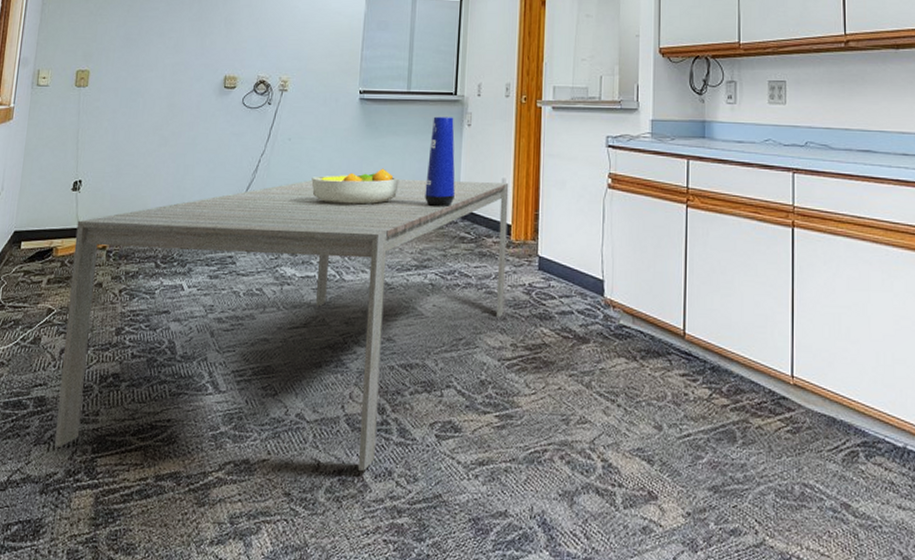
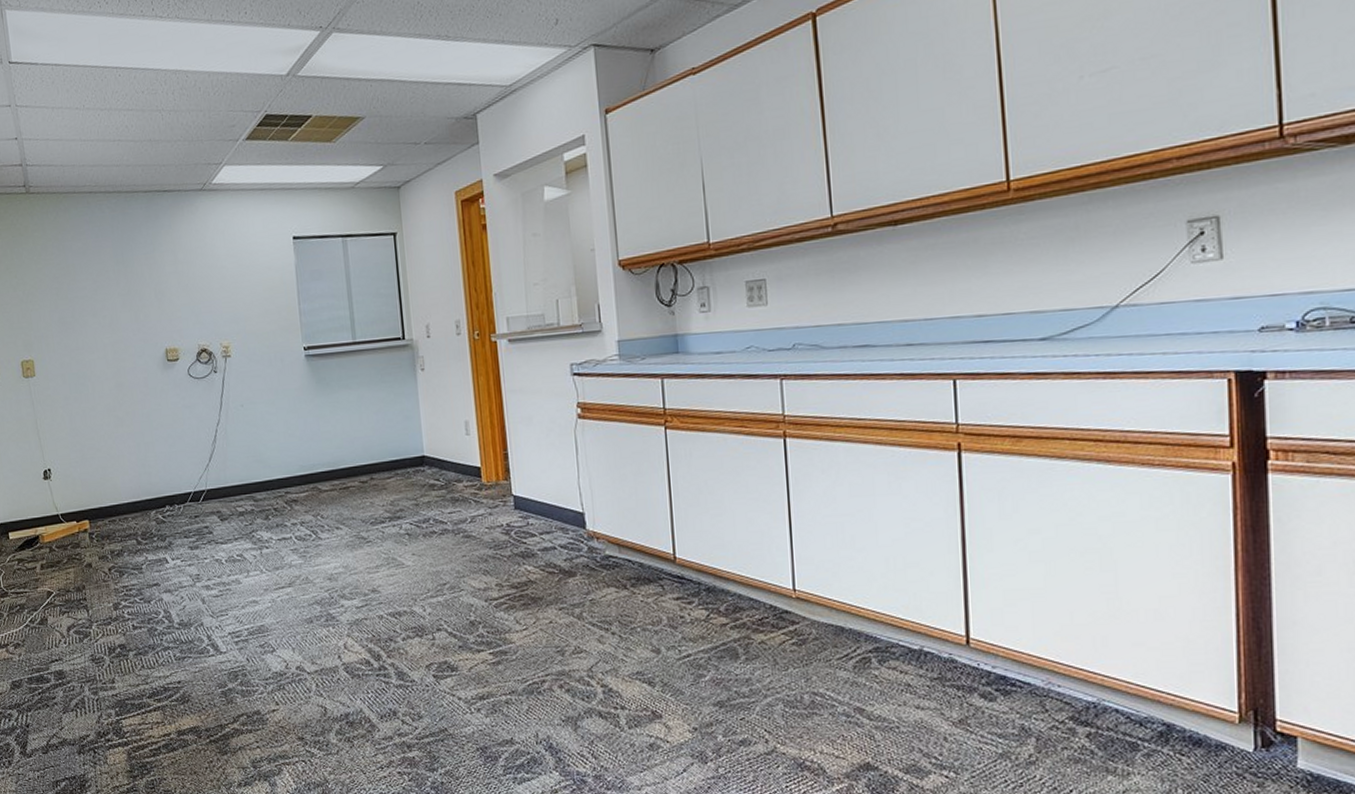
dining table: present [55,180,509,471] -> none [55,425,485,713]
fruit bowl: present [311,168,399,206] -> none [271,424,360,467]
vase: present [425,116,455,208] -> none [384,363,418,458]

